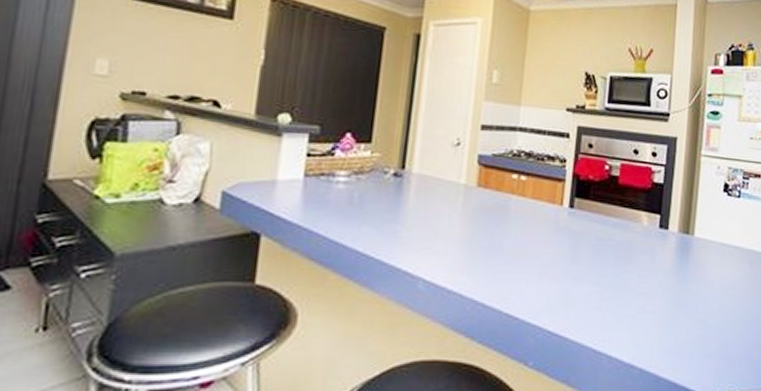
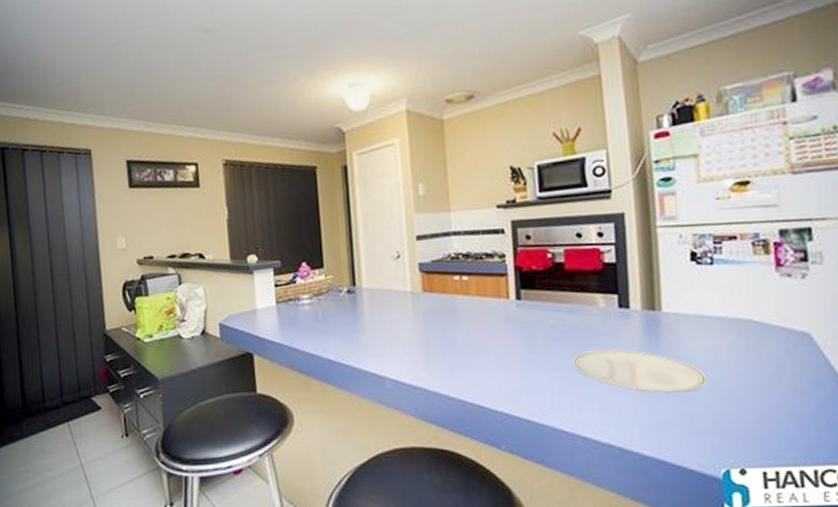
plate: none [610,267,722,317] -> present [572,349,708,394]

